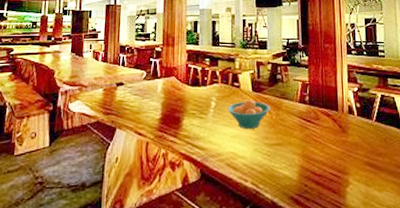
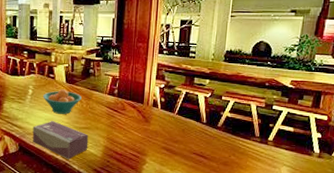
tissue box: none [216,138,282,186] -> present [32,121,89,159]

